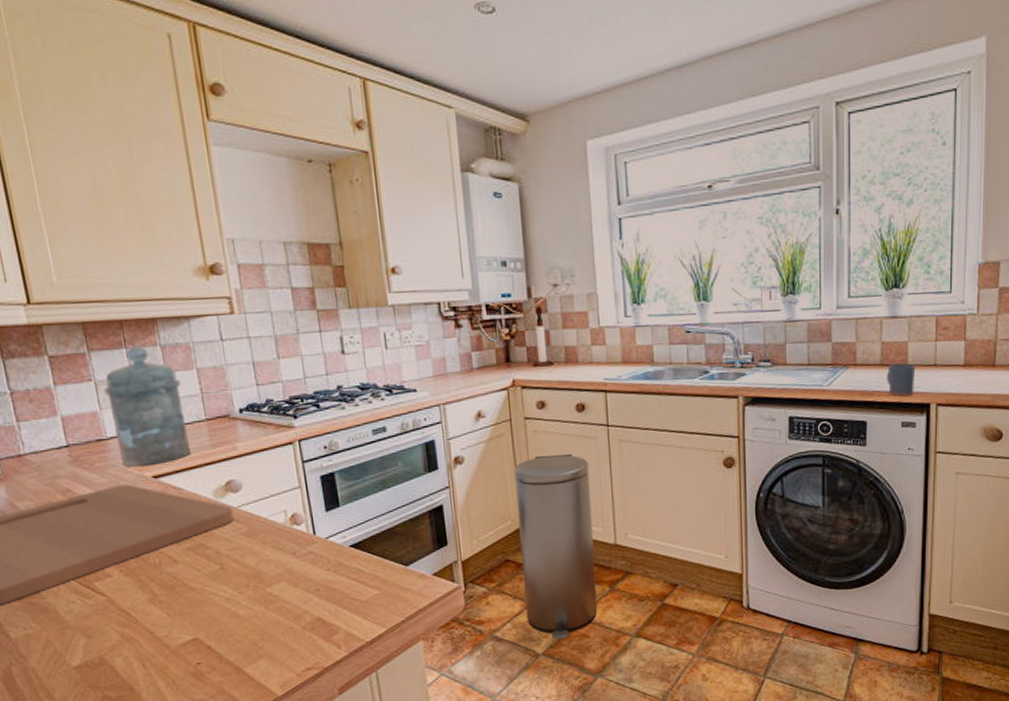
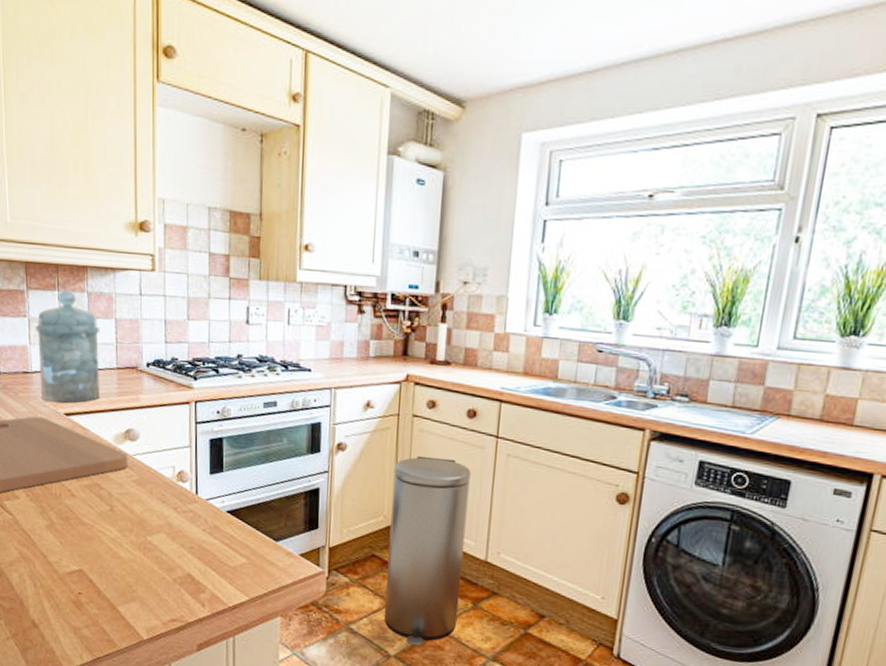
mug: present [887,363,916,396] -> none [824,421,864,461]

